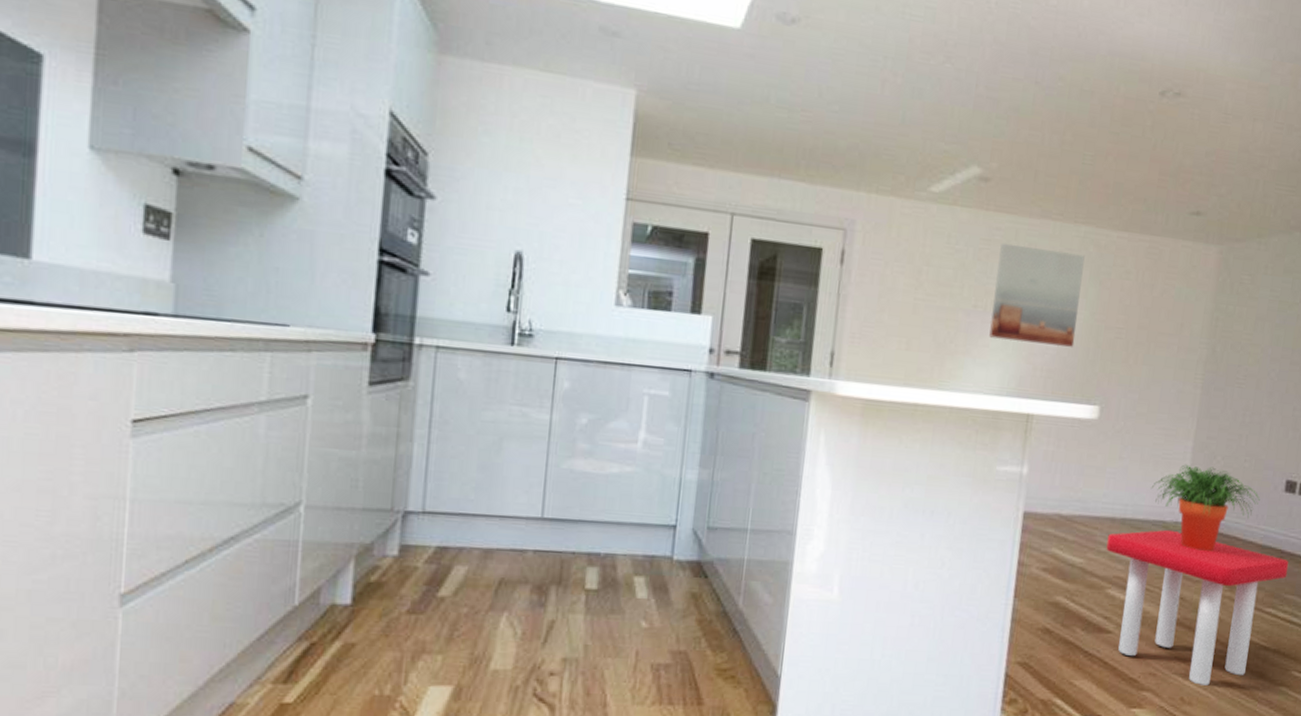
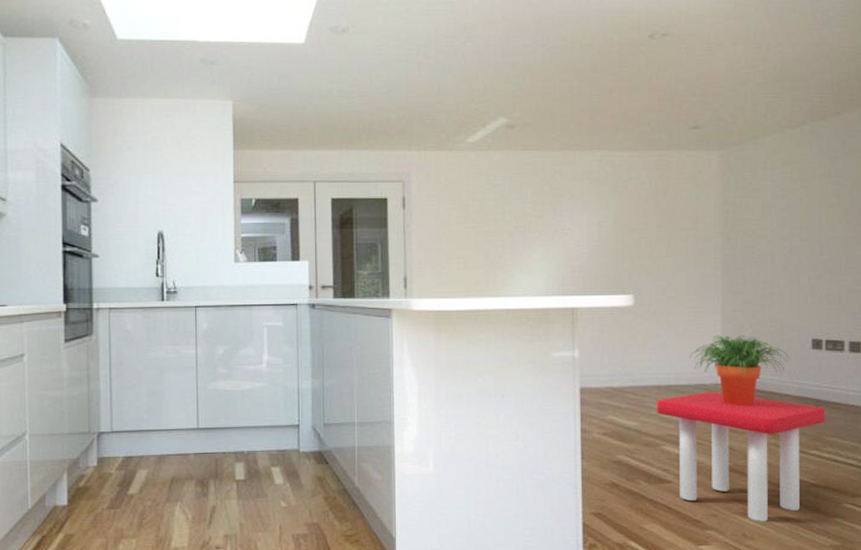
wall art: present [989,242,1085,347] -> none [531,174,604,251]

